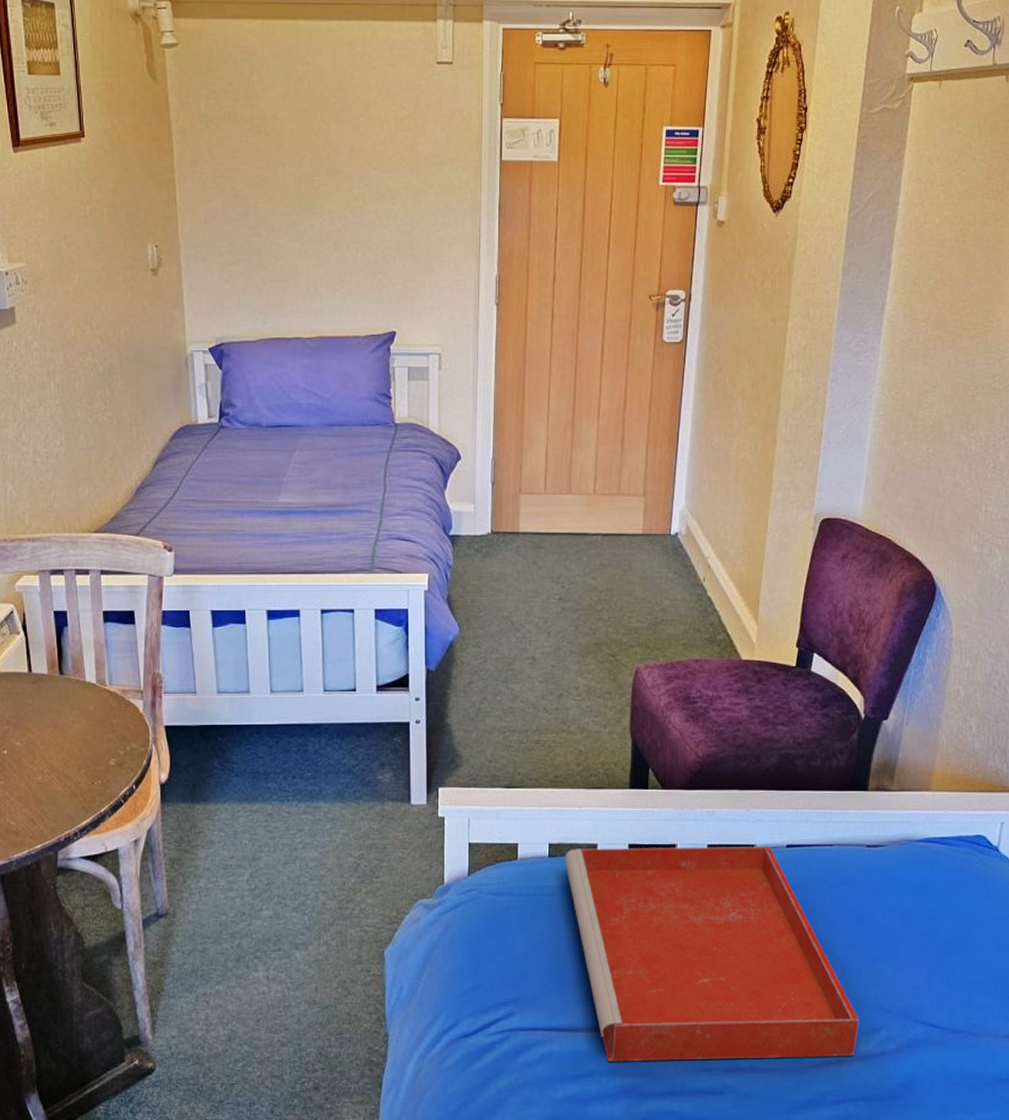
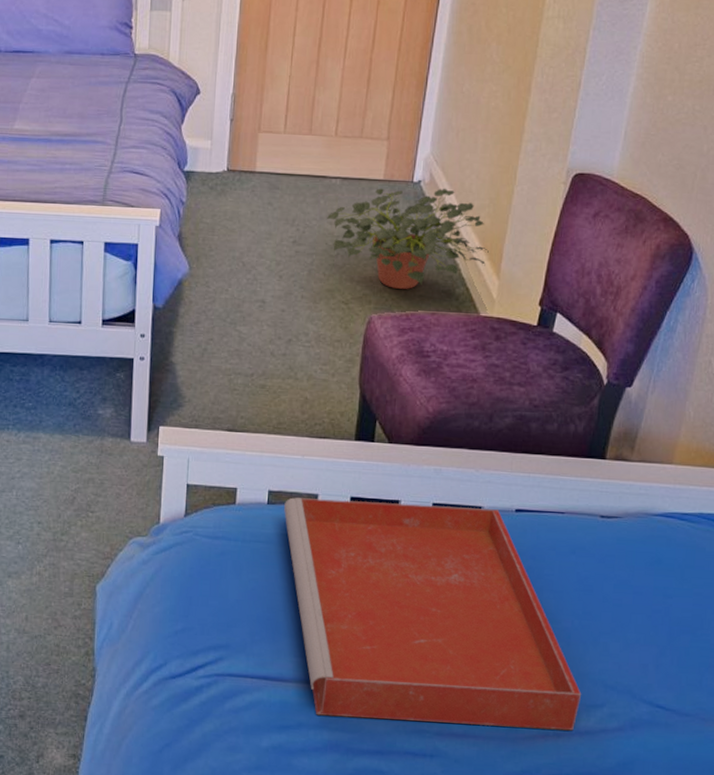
potted plant: none [590,539,746,638] -> present [327,188,489,289]

